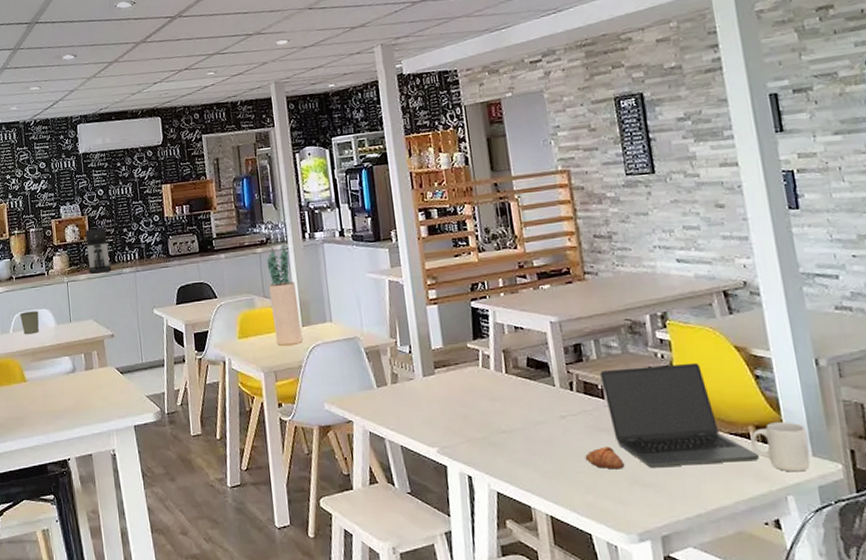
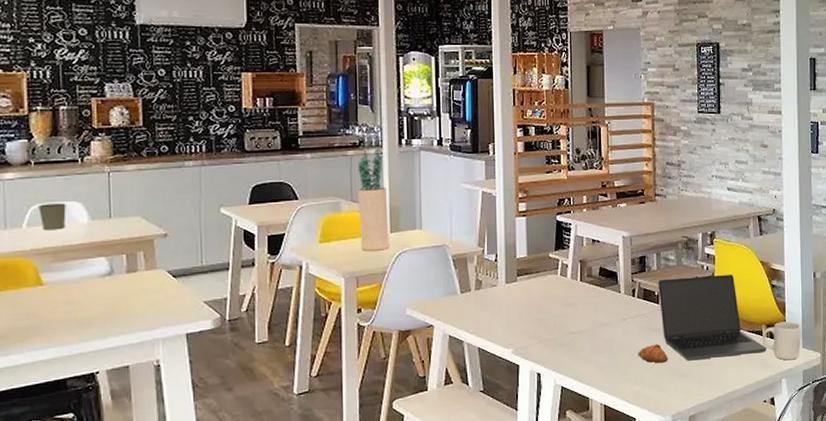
coffee maker: present [85,227,111,274] -> none [138,113,169,165]

